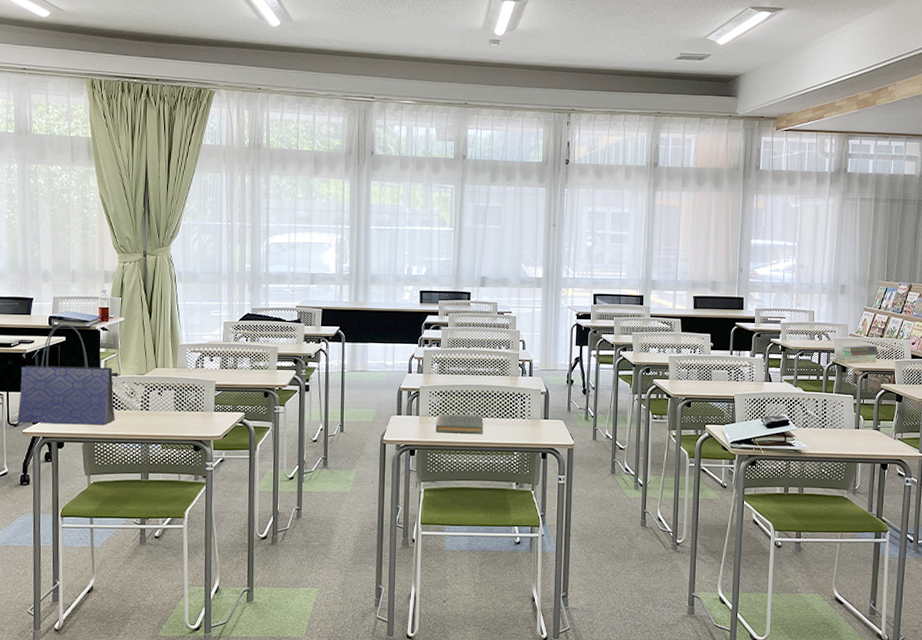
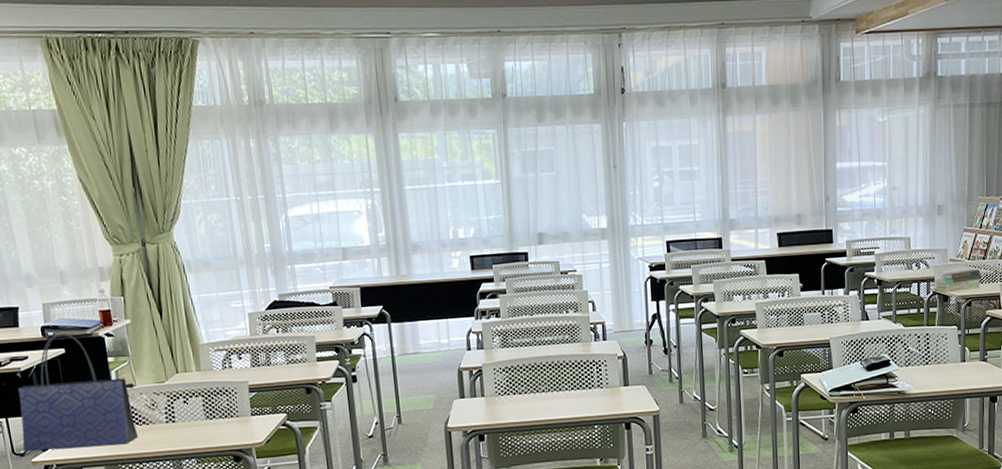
book: present [435,414,484,434] -> none [504,389,558,414]

